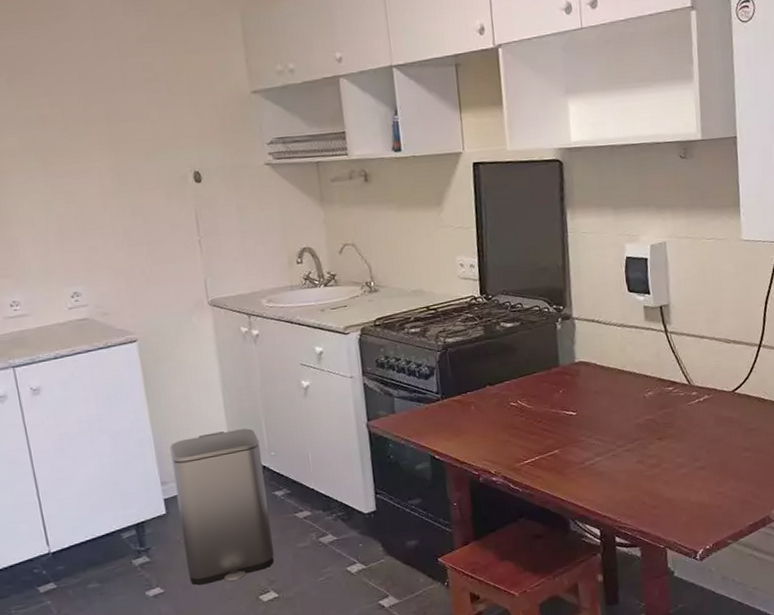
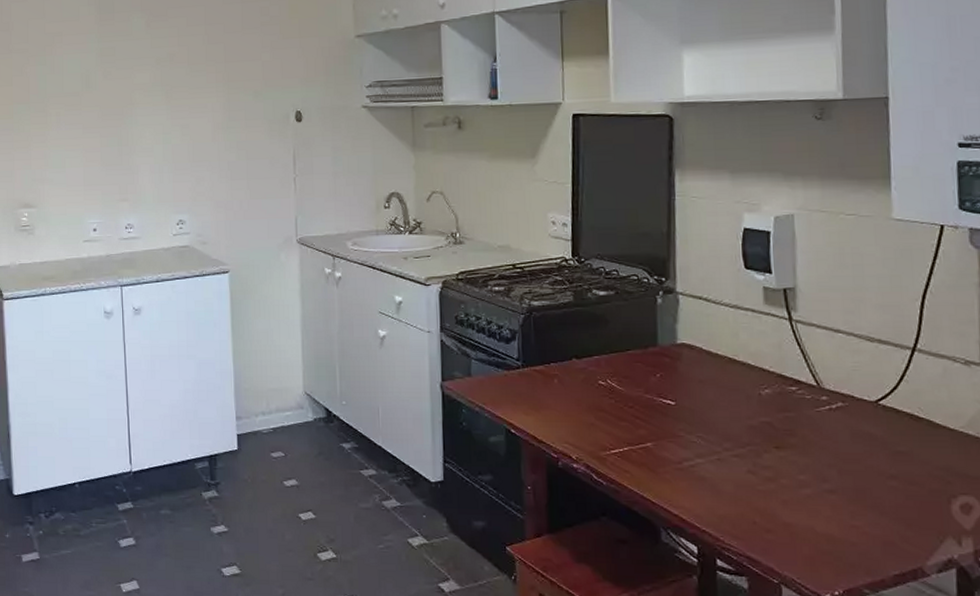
pedal bin: present [169,428,274,585] -> none [247,373,336,532]

